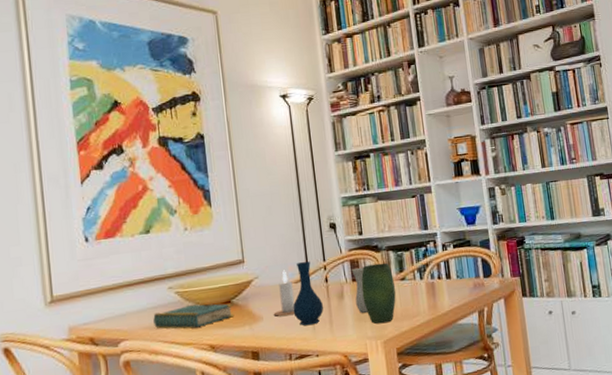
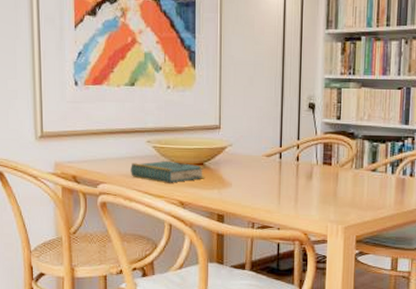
candle: present [273,270,295,317] -> none [242,142,264,187]
vase: present [293,261,396,326] -> none [261,137,365,210]

